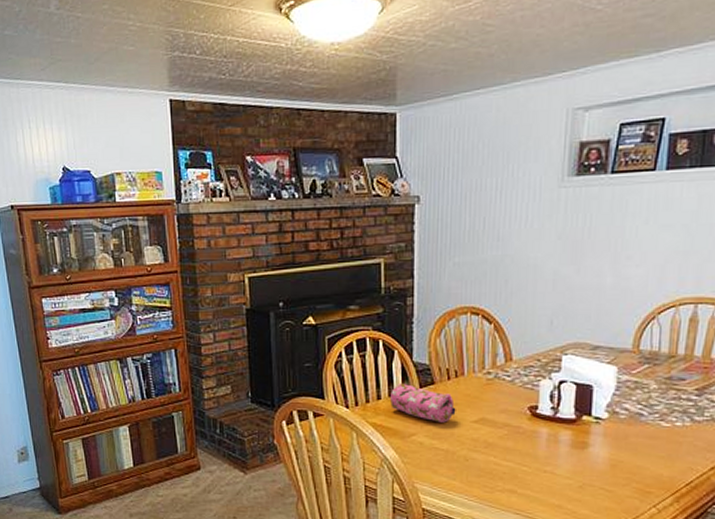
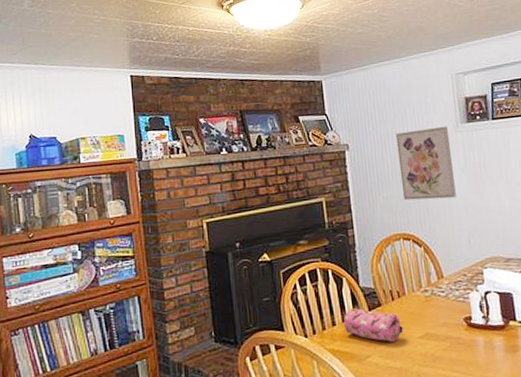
wall art: none [478,179,549,270] -> present [395,126,456,201]

